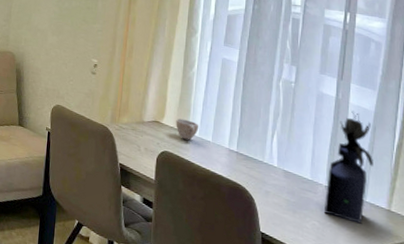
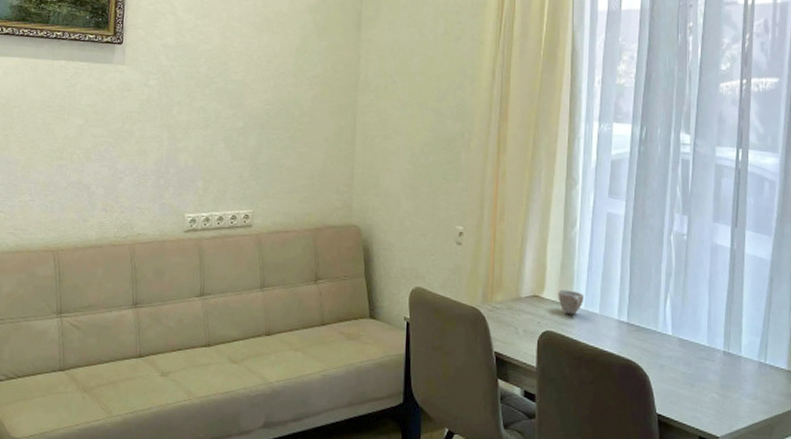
vase: present [323,111,373,224] -> none [722,262,772,390]

